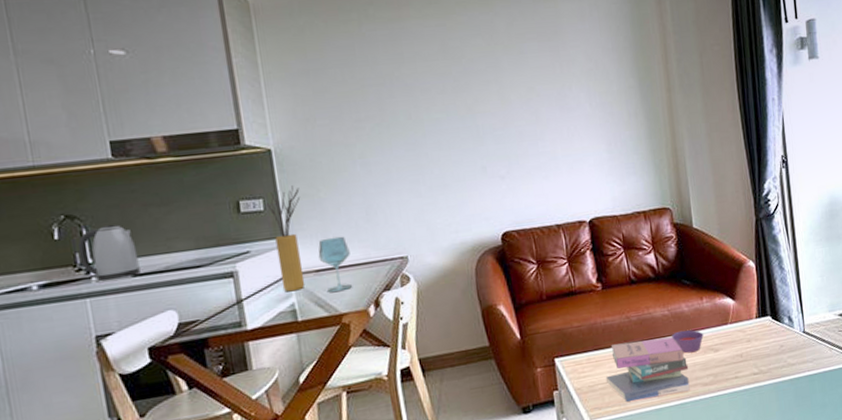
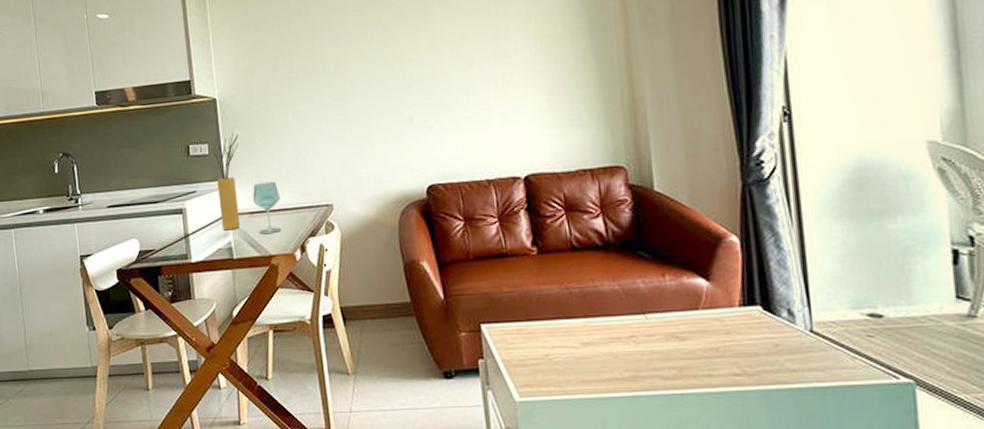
kettle: present [77,224,140,281] -> none [70,162,113,209]
books: present [605,337,690,403] -> none [539,316,645,385]
bowl: present [672,330,704,353] -> none [623,310,665,338]

